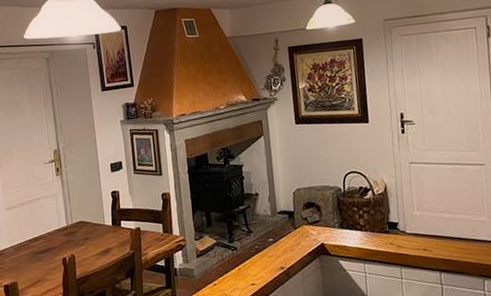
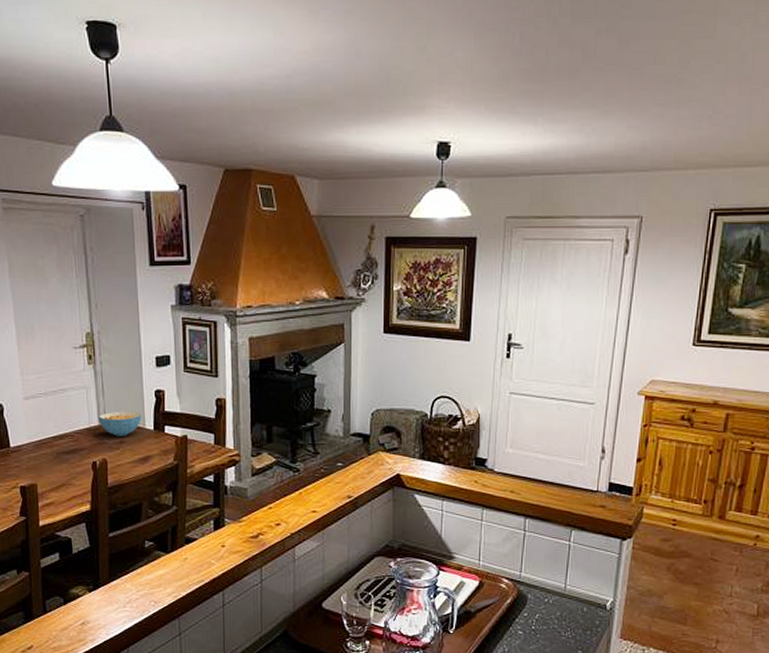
cereal bowl: none [66,212,102,234] -> present [98,412,142,436]

